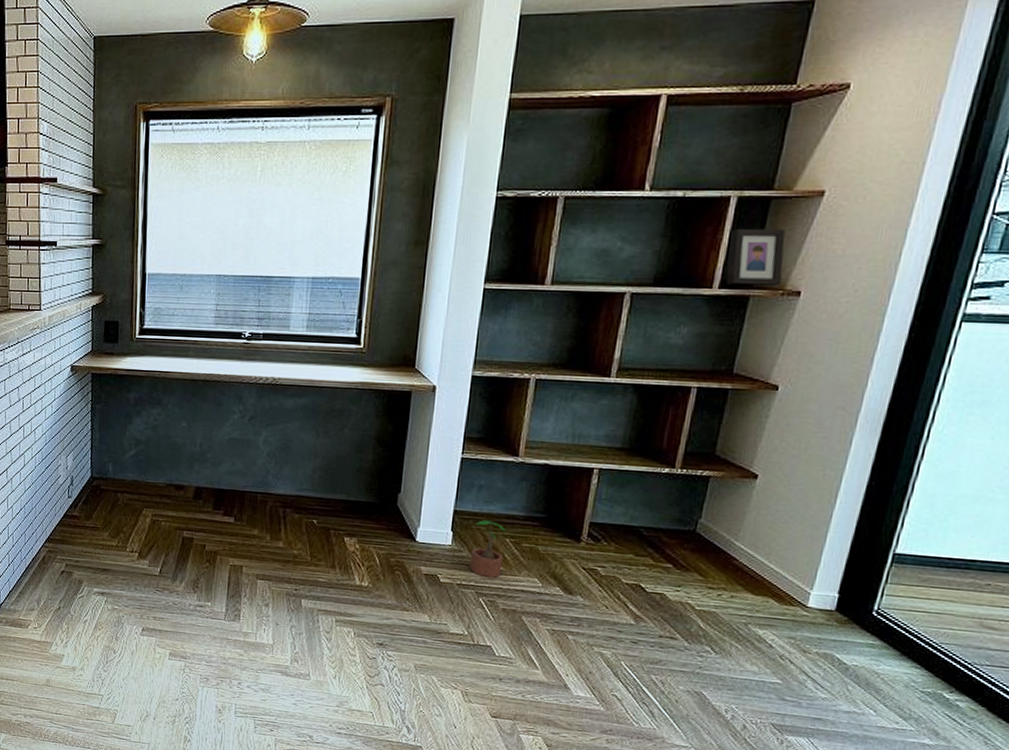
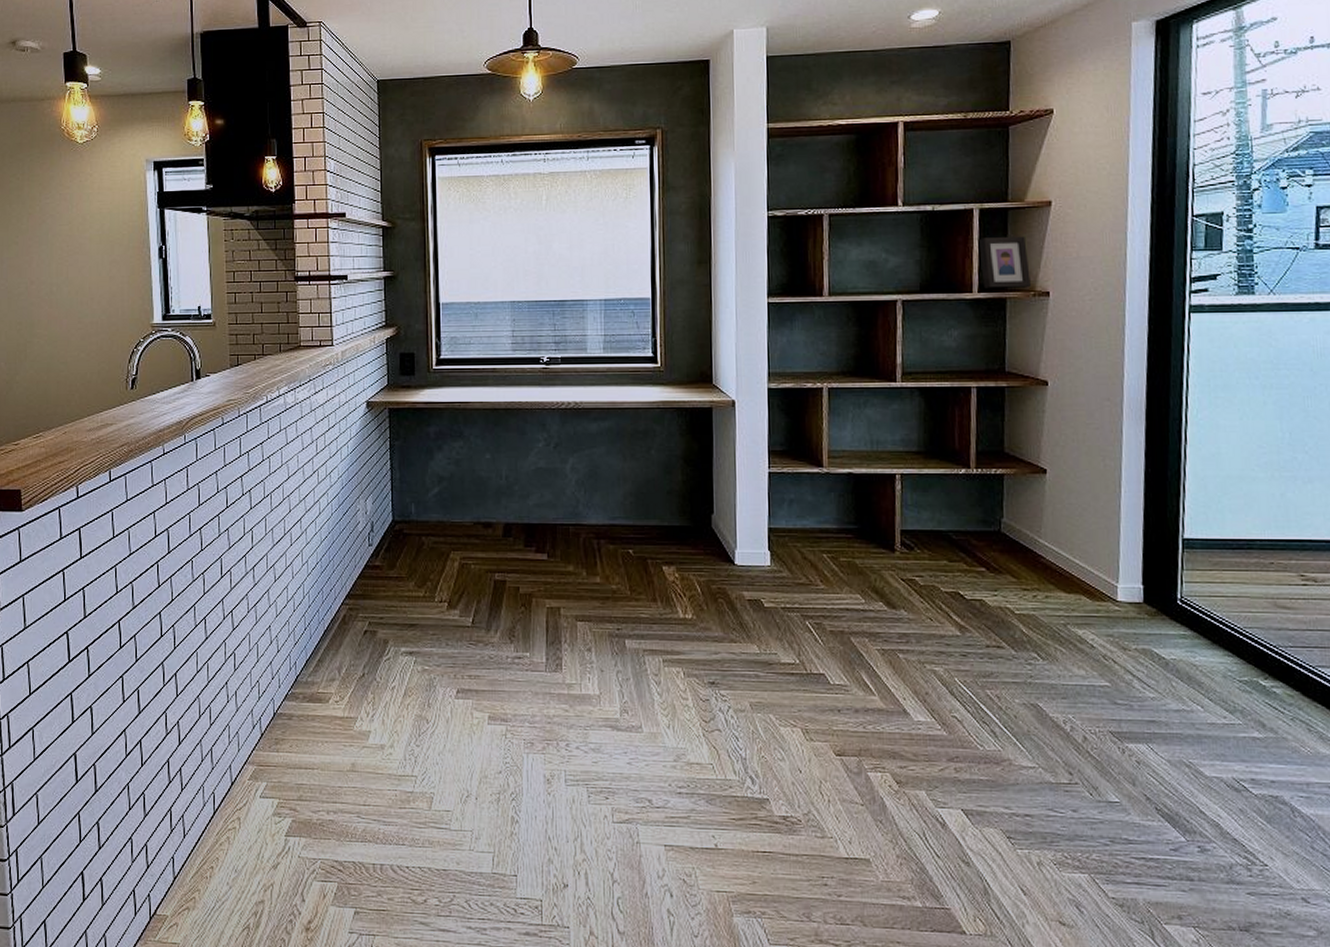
potted plant: present [470,520,506,578] -> none [790,536,824,597]

